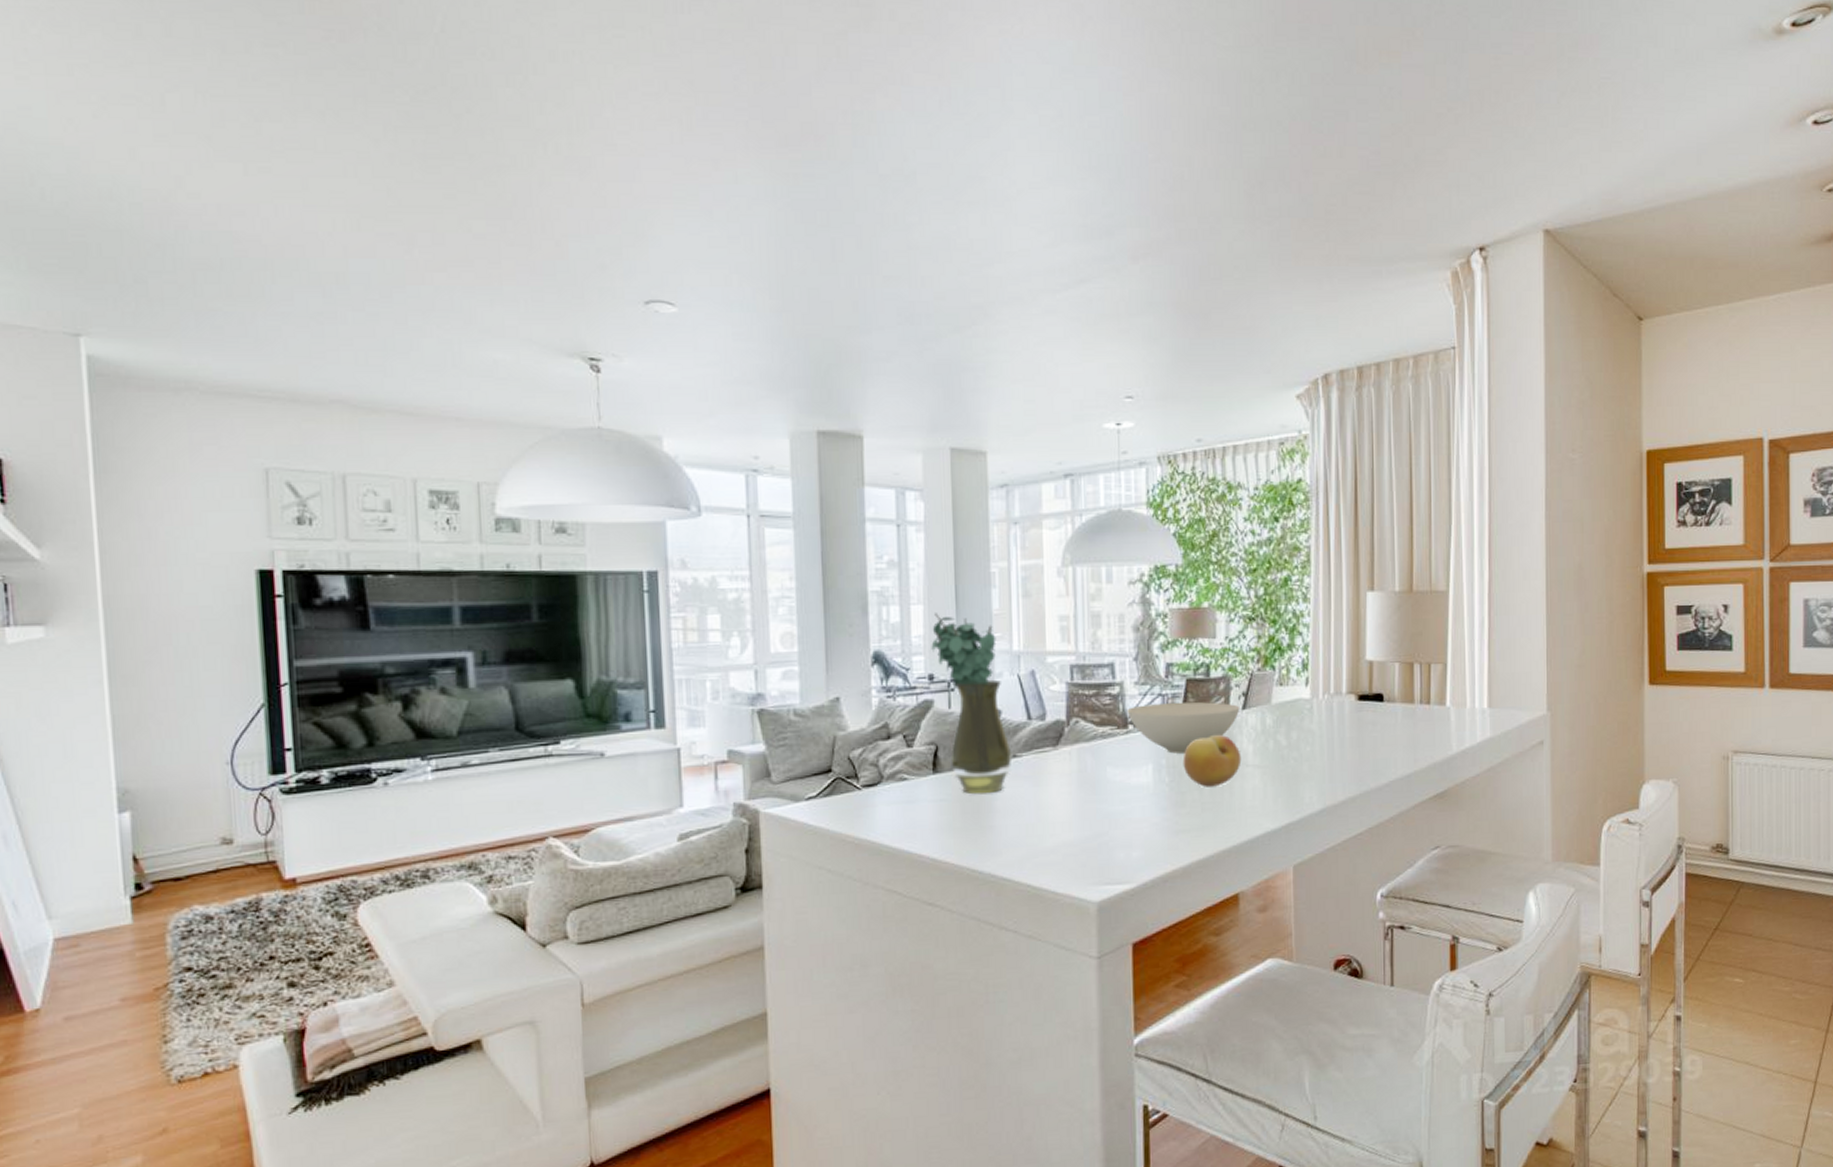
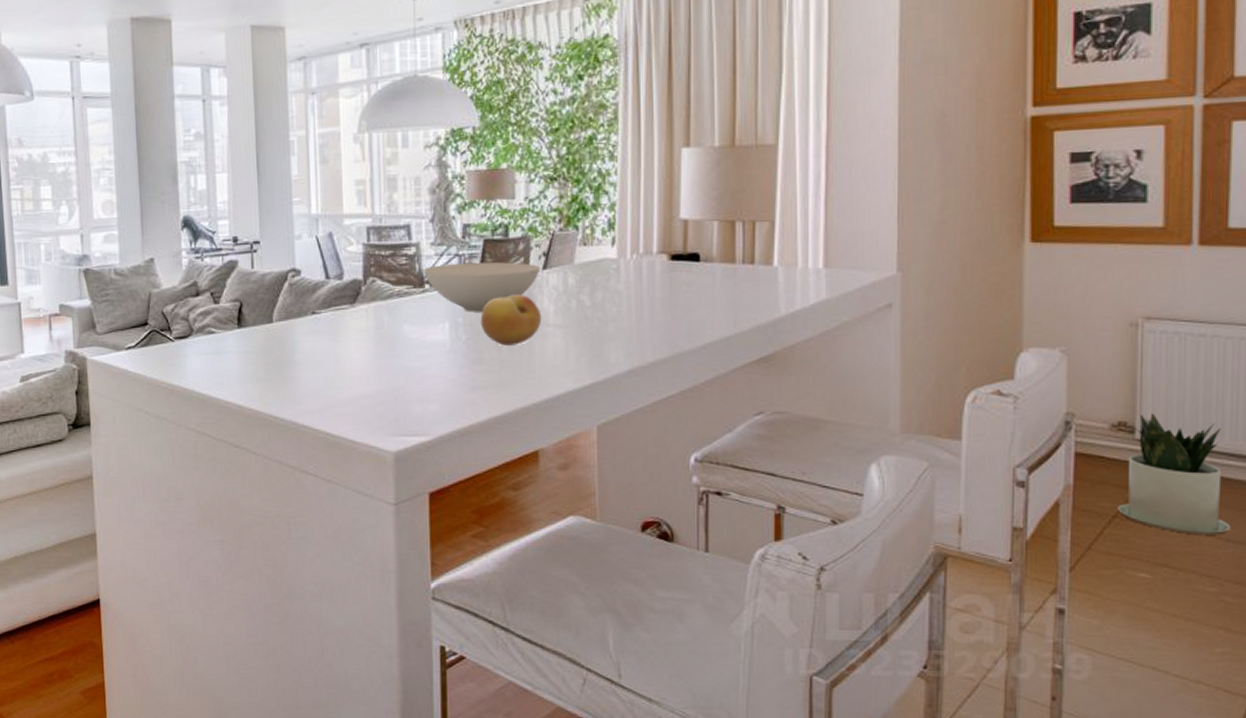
vase: present [931,613,1011,795] -> none [235,180,311,348]
planter: none [1718,835,1798,942] -> present [1118,413,1231,535]

